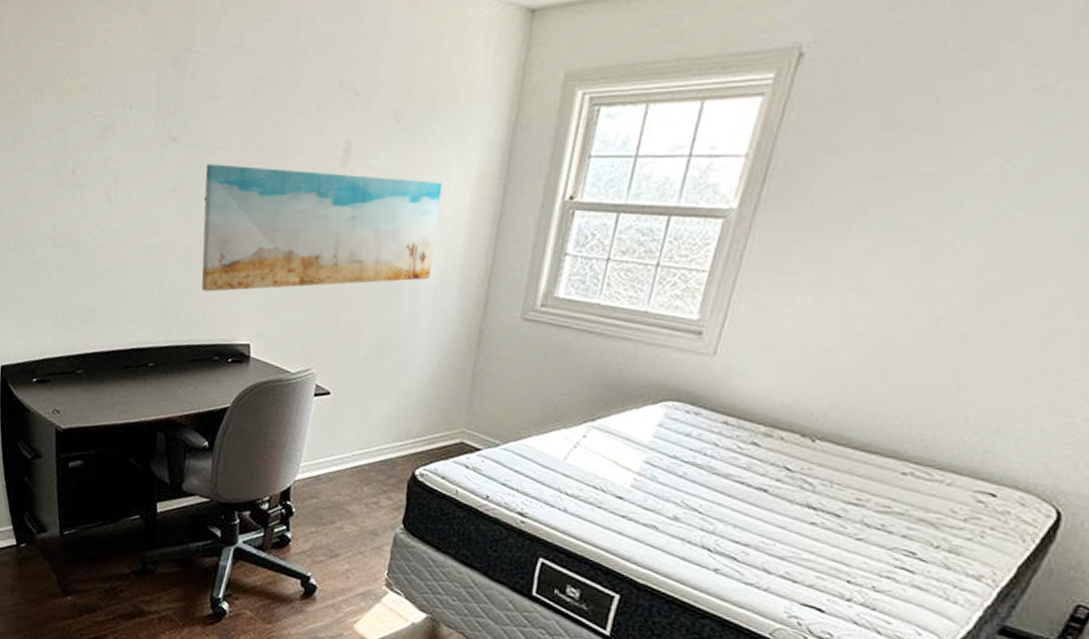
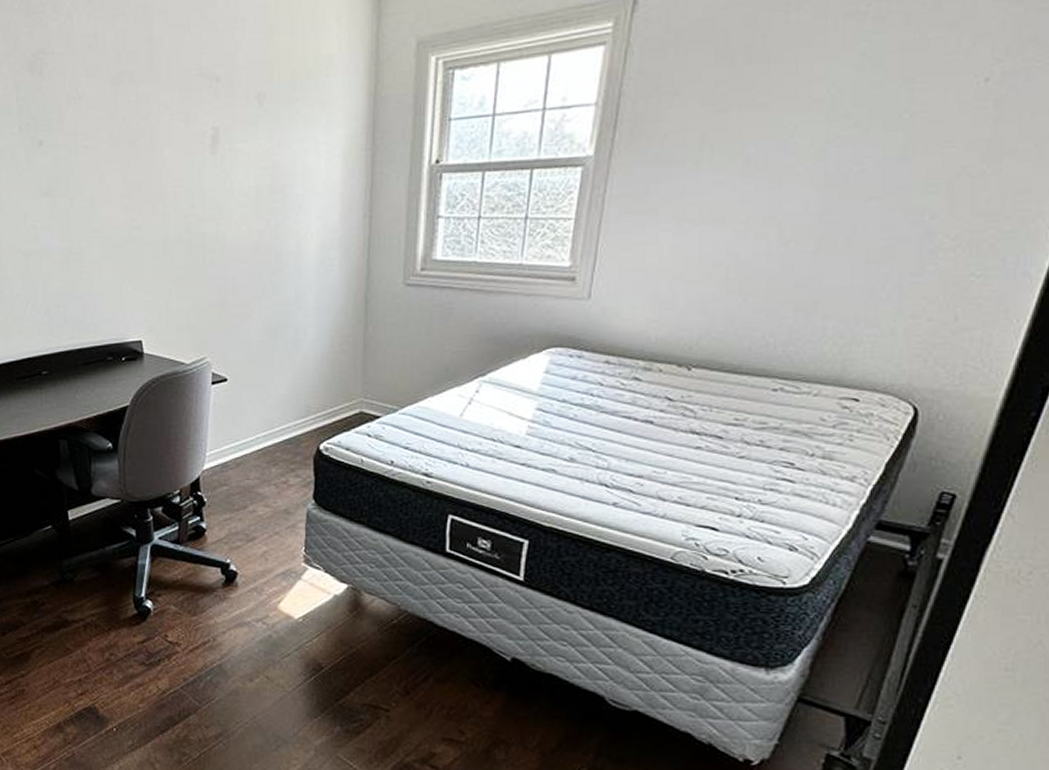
wall art: present [201,164,443,292] -> none [76,159,312,293]

